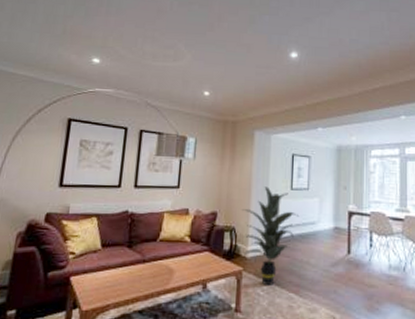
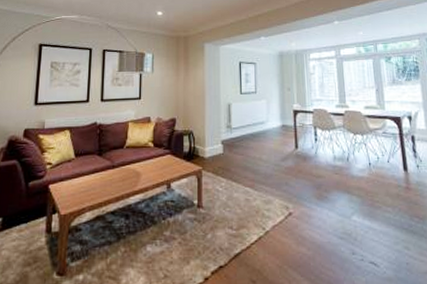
indoor plant: present [242,186,300,285] -> none [198,93,250,182]

